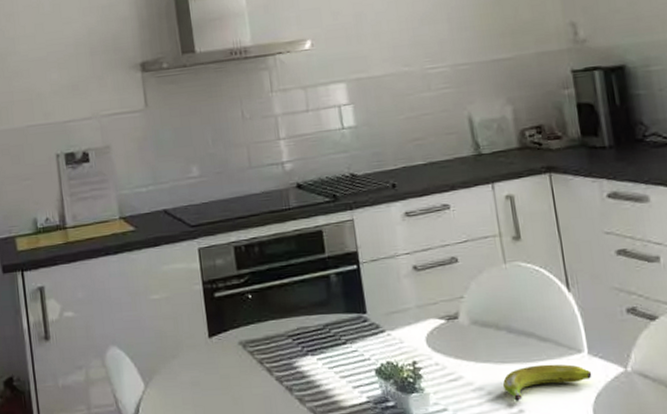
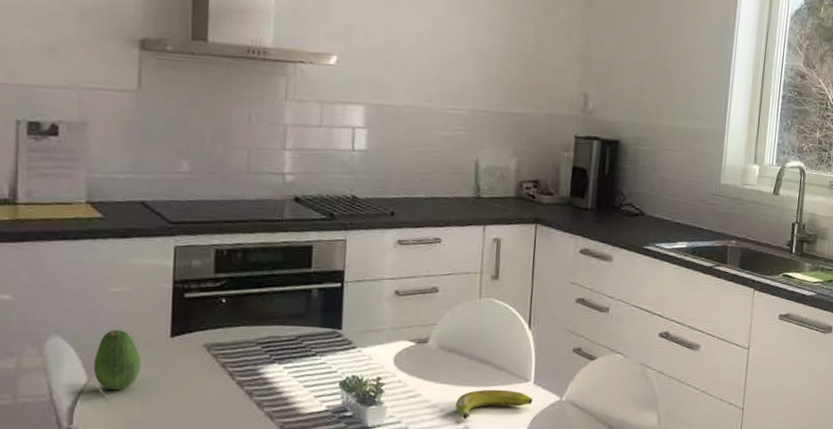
fruit: none [147,334,188,396] -> present [93,329,141,391]

